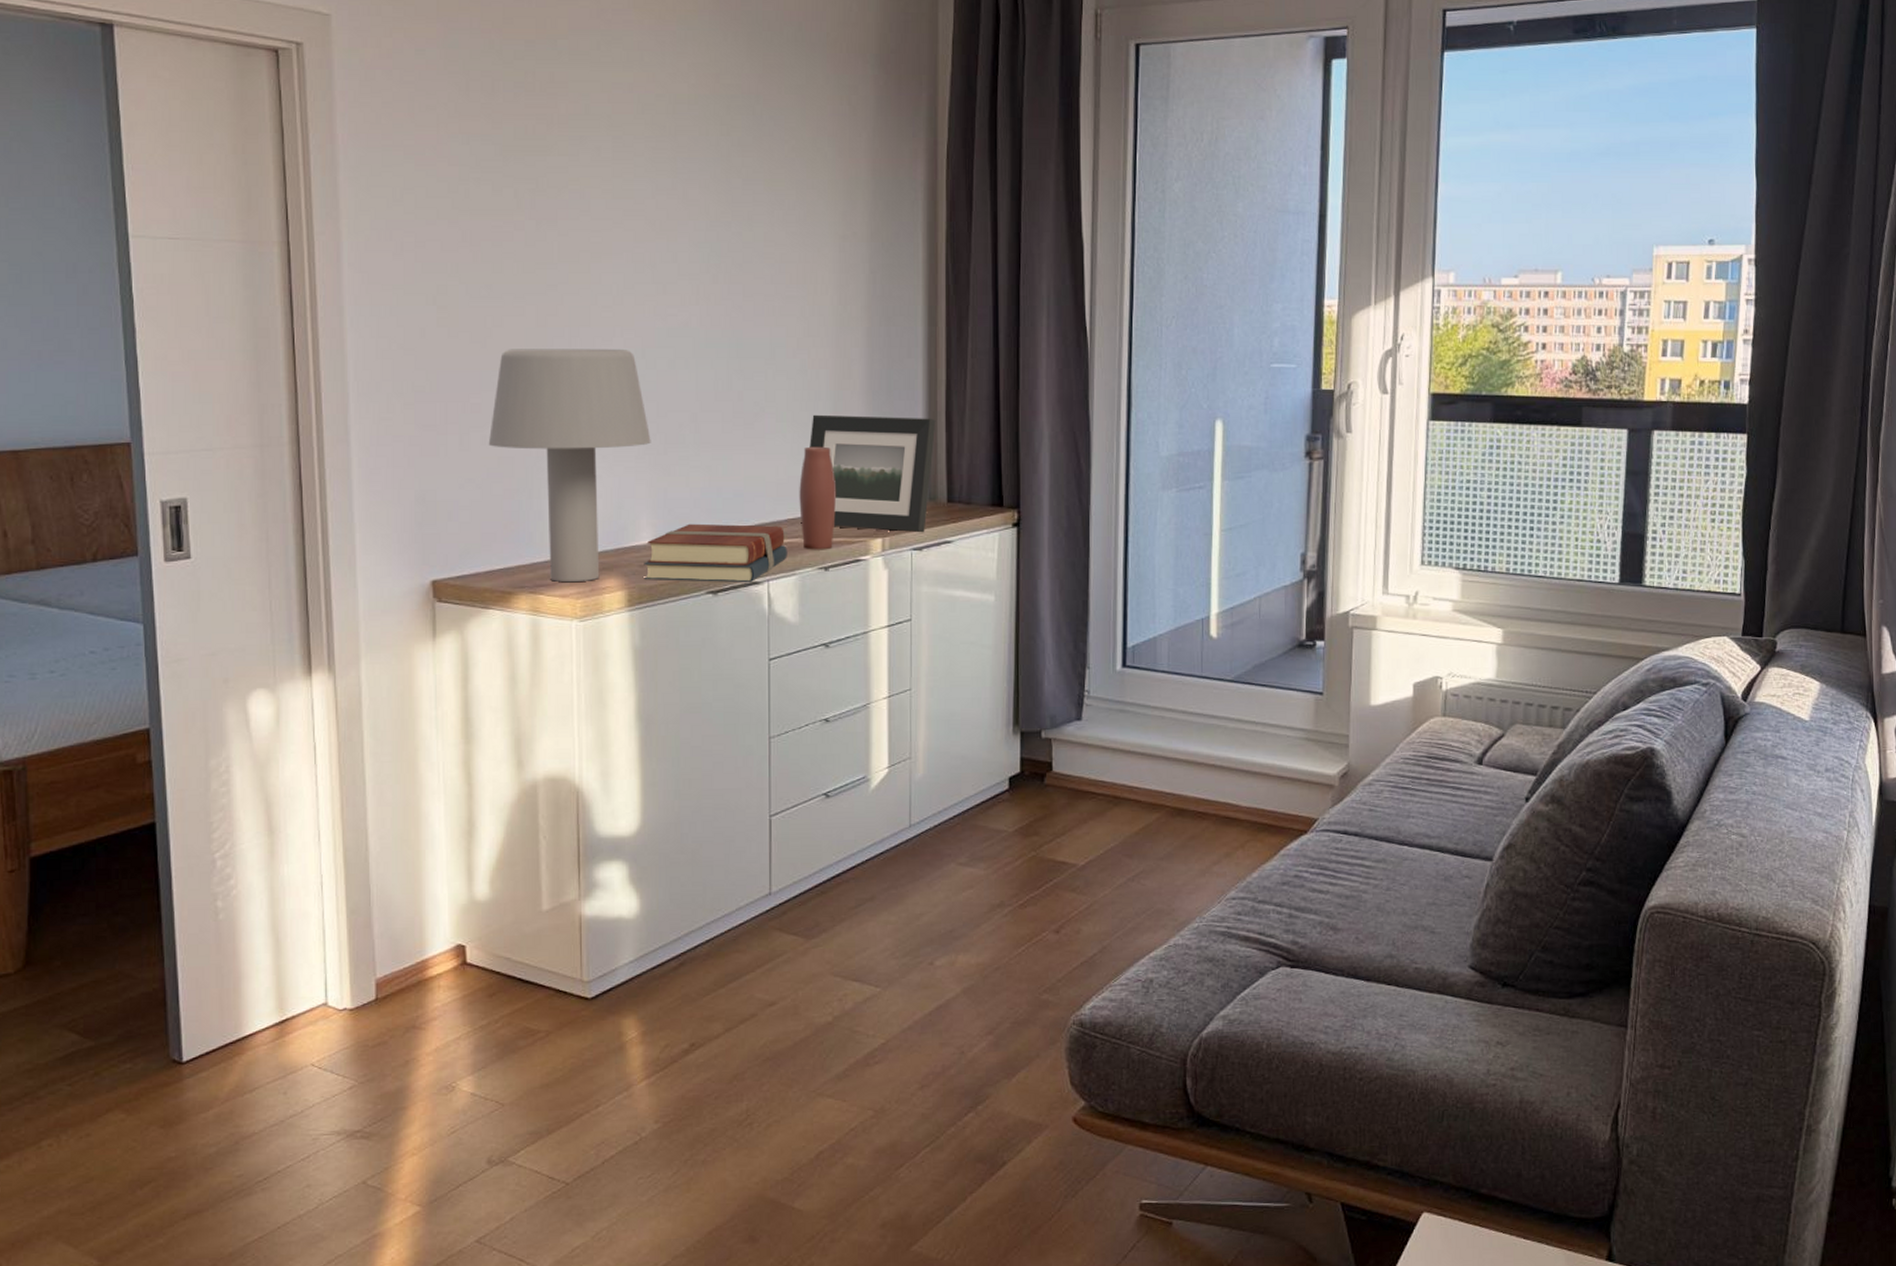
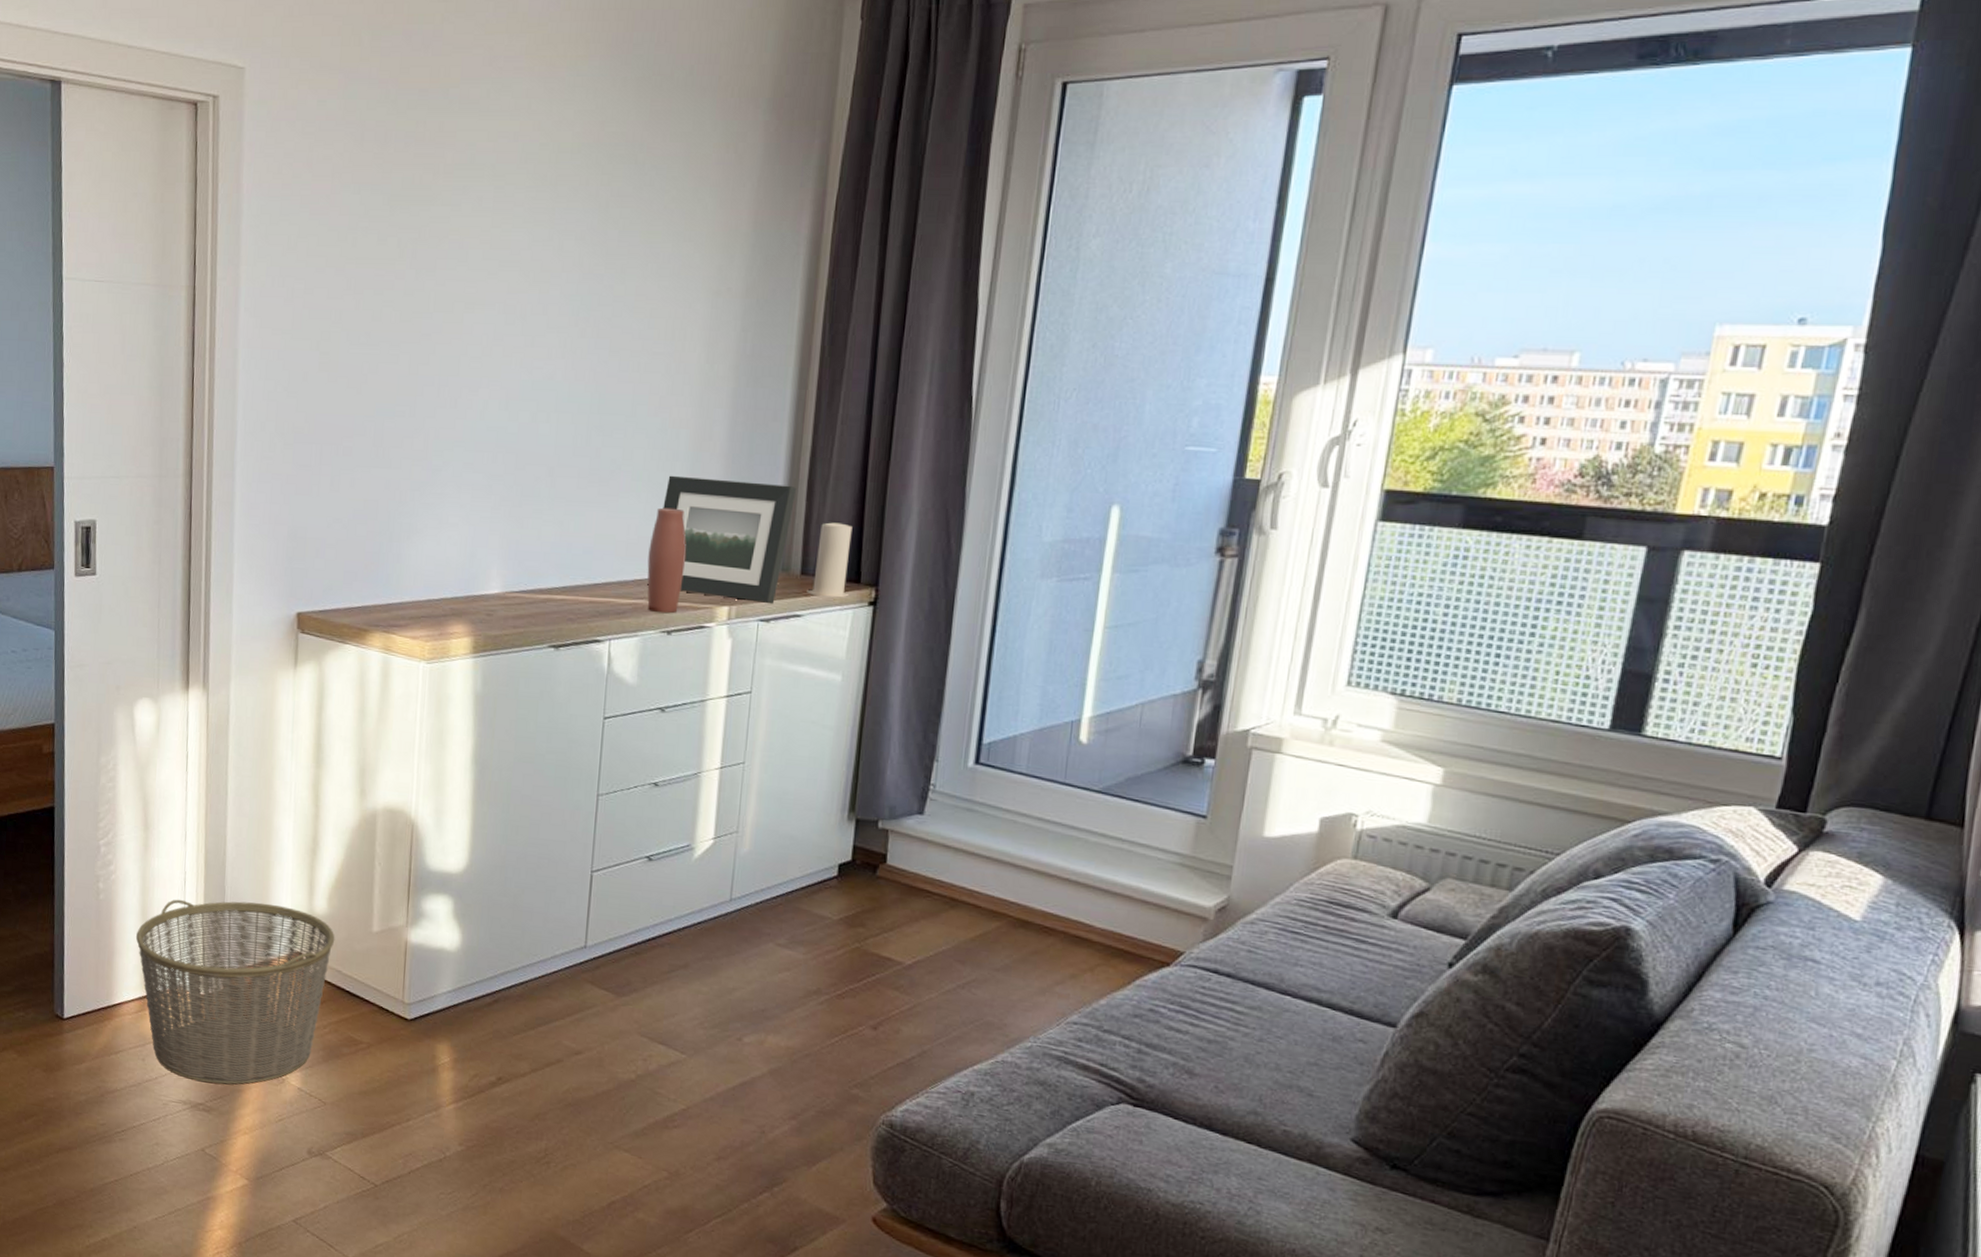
basket: none [266,897,501,1106] -> present [135,899,335,1085]
table lamp: present [488,348,651,582] -> none [356,395,508,625]
books: present [644,523,787,583] -> none [490,577,632,641]
candle: none [955,450,994,522] -> present [807,522,853,598]

